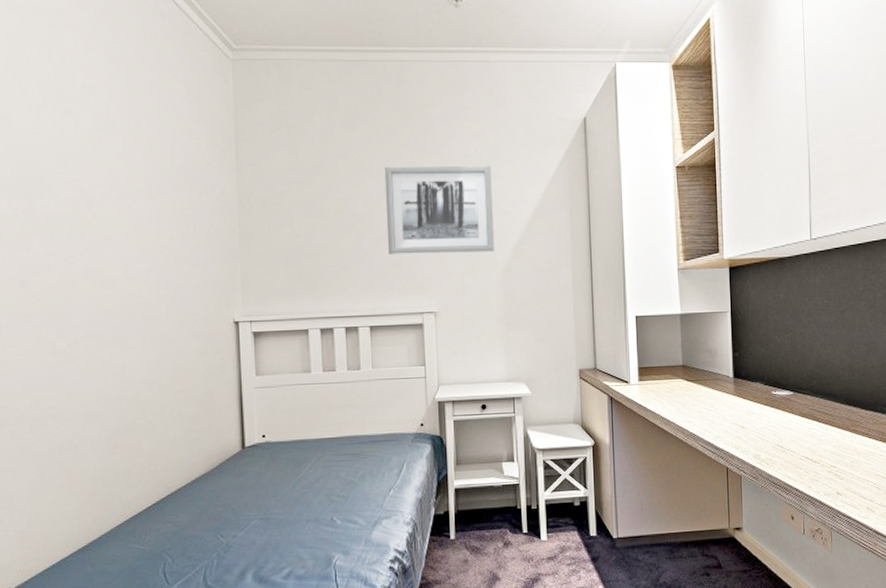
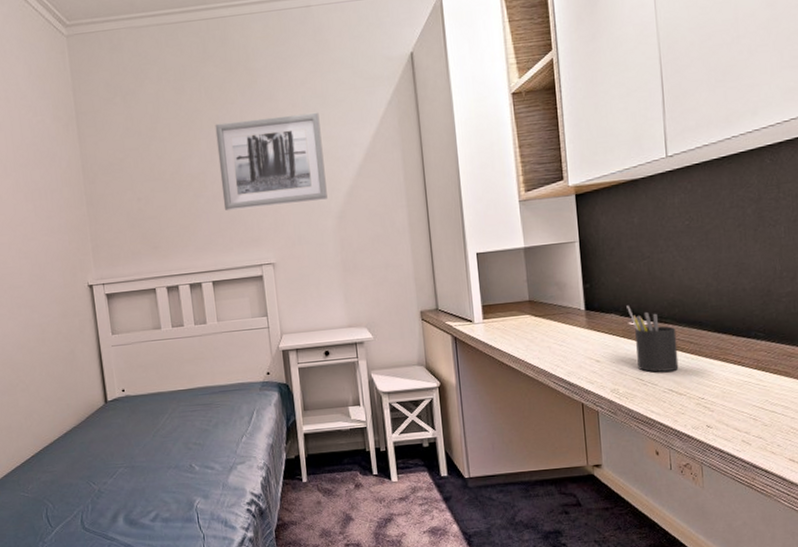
pen holder: none [771,375,814,440] -> present [626,305,679,372]

